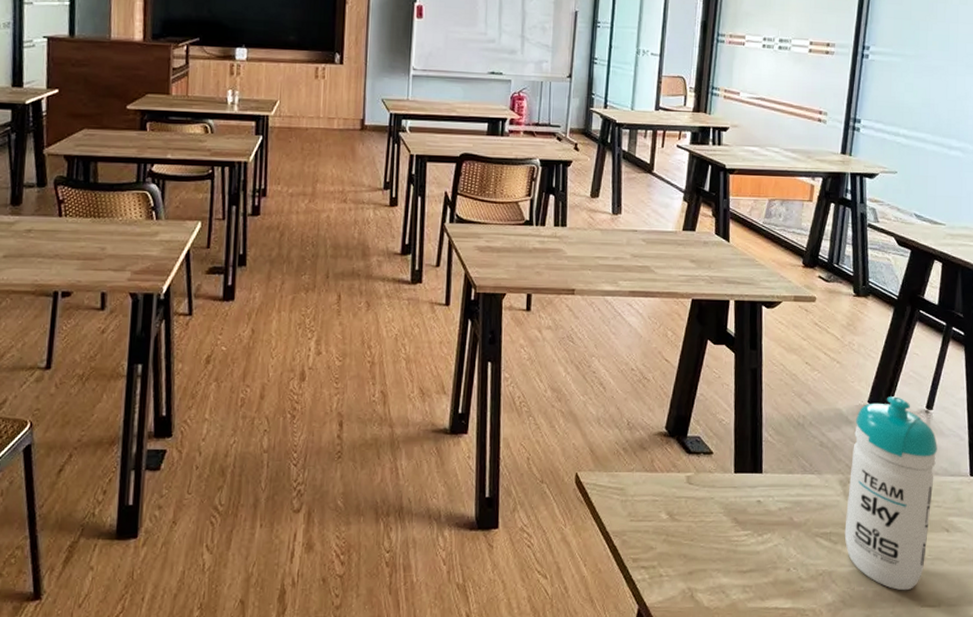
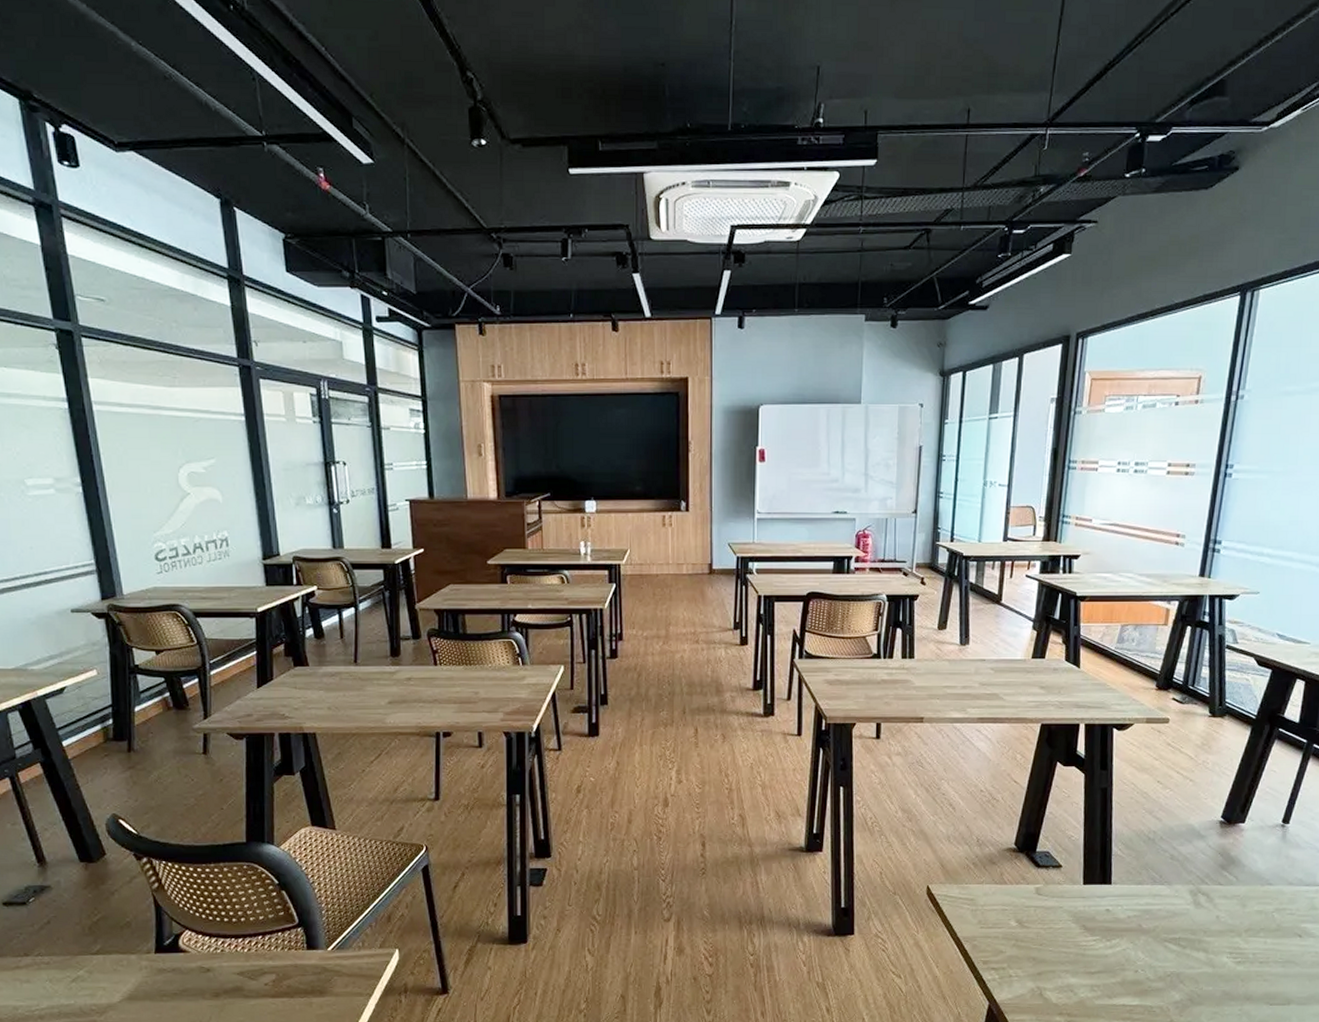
water bottle: present [844,396,937,591] -> none [1193,812,1293,991]

